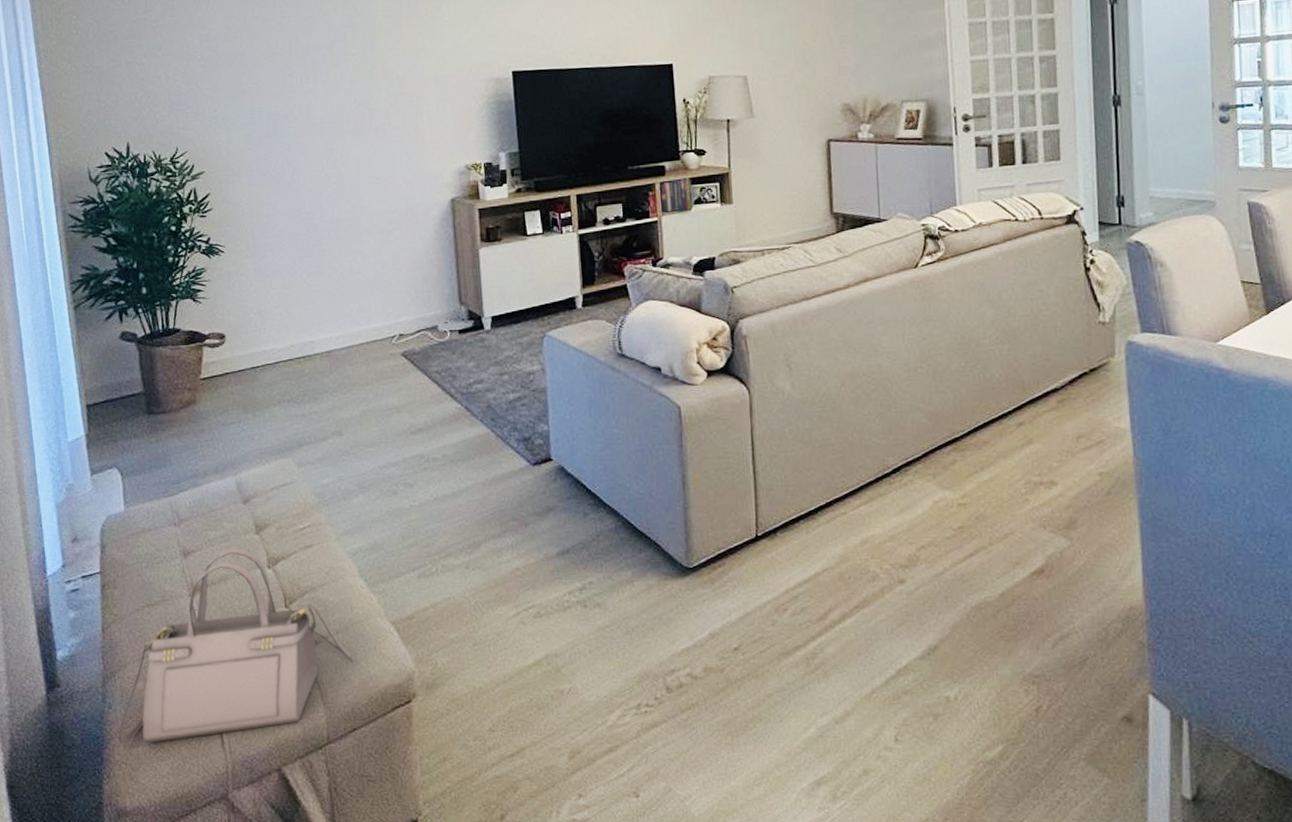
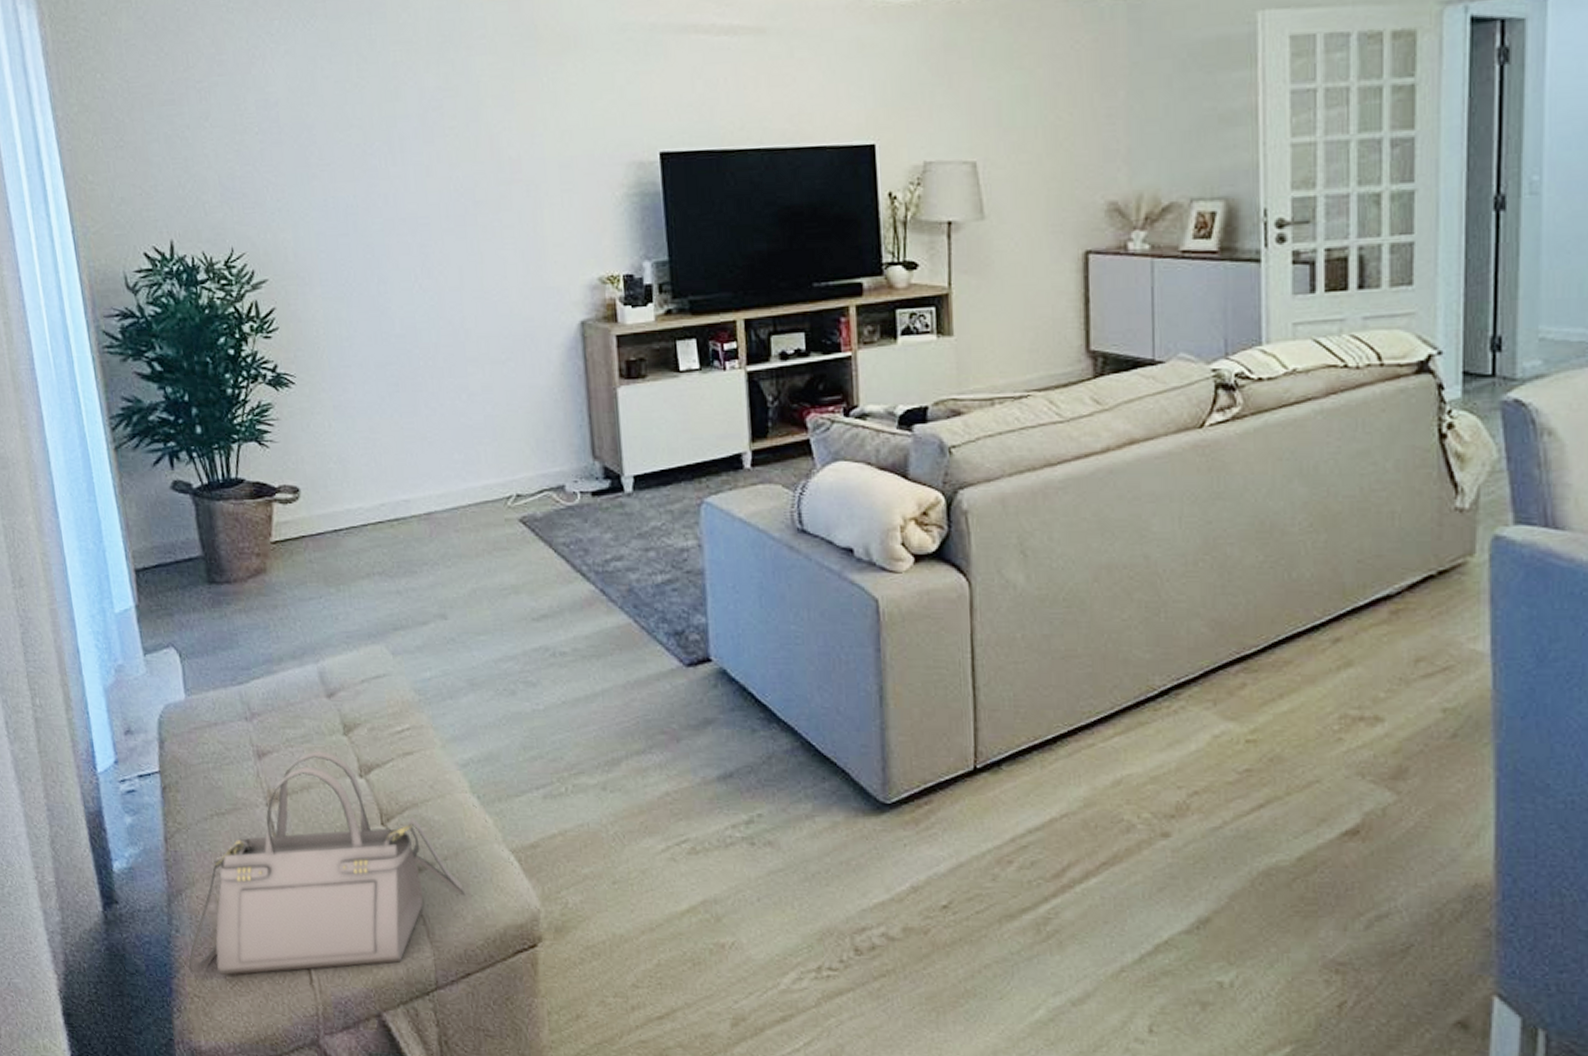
books: present [660,175,693,212] -> none [855,296,900,345]

